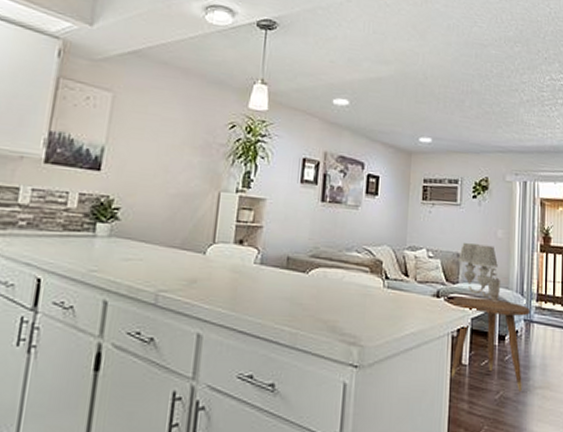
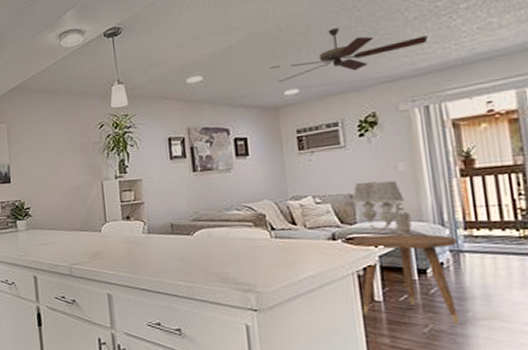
ceiling fan: none [410,89,533,135] -> present [269,28,428,82]

